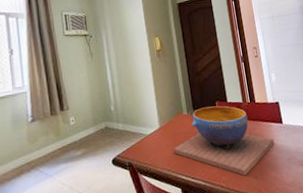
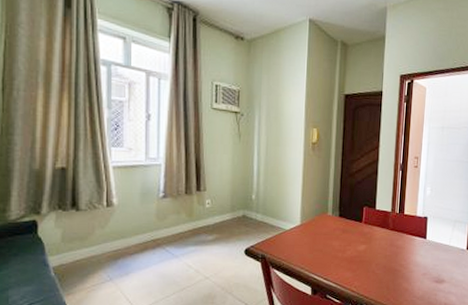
decorative bowl: present [172,106,274,176] -> none [310,211,414,284]

